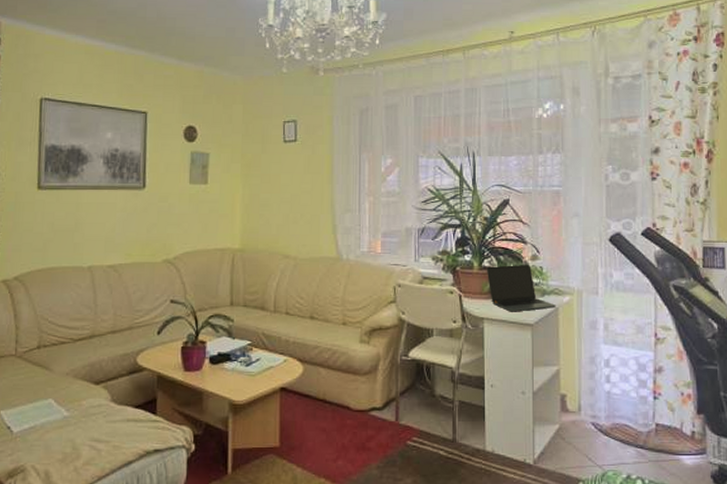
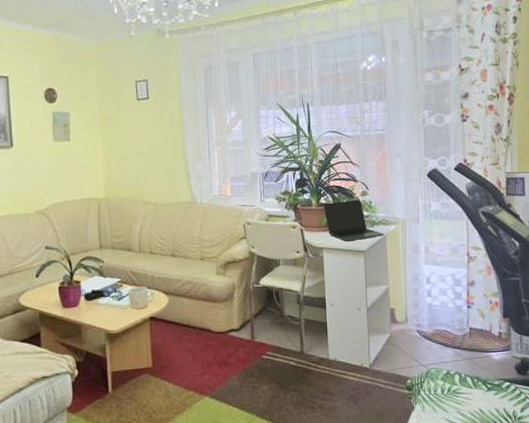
mug: none [257,351,287,378] -> present [127,286,154,310]

